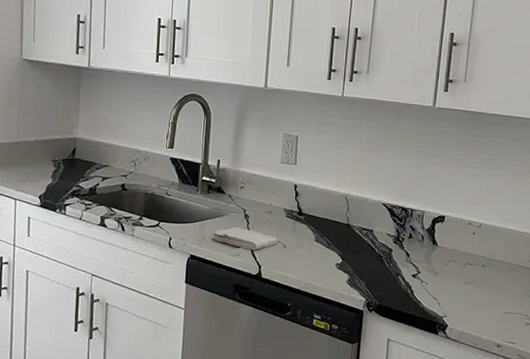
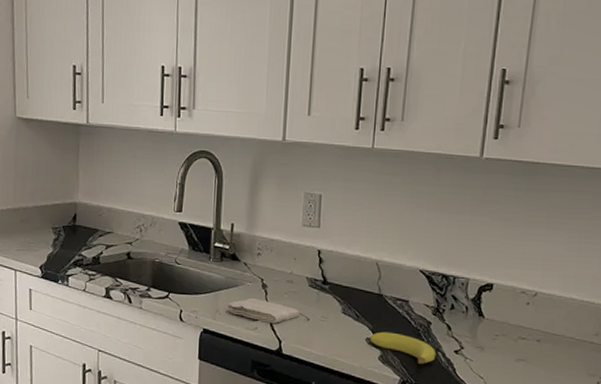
fruit: none [339,257,397,288] -> present [369,331,436,365]

